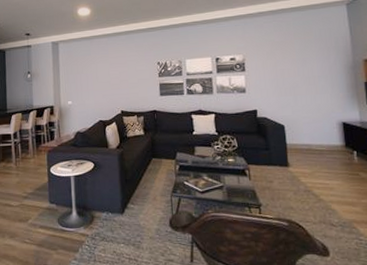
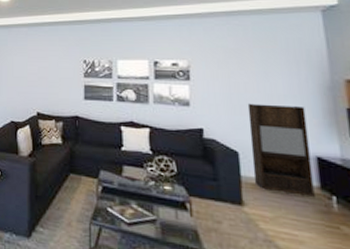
shelving unit: none [290,84,341,154] -> present [247,103,315,197]

